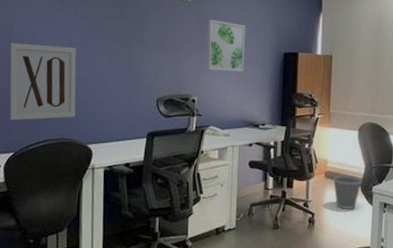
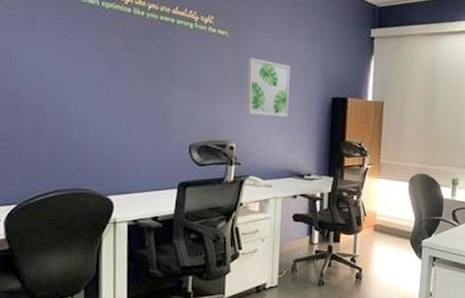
wall art: present [10,43,77,121] -> none [9,75,93,168]
wastebasket: present [332,175,362,209] -> none [381,228,412,264]

